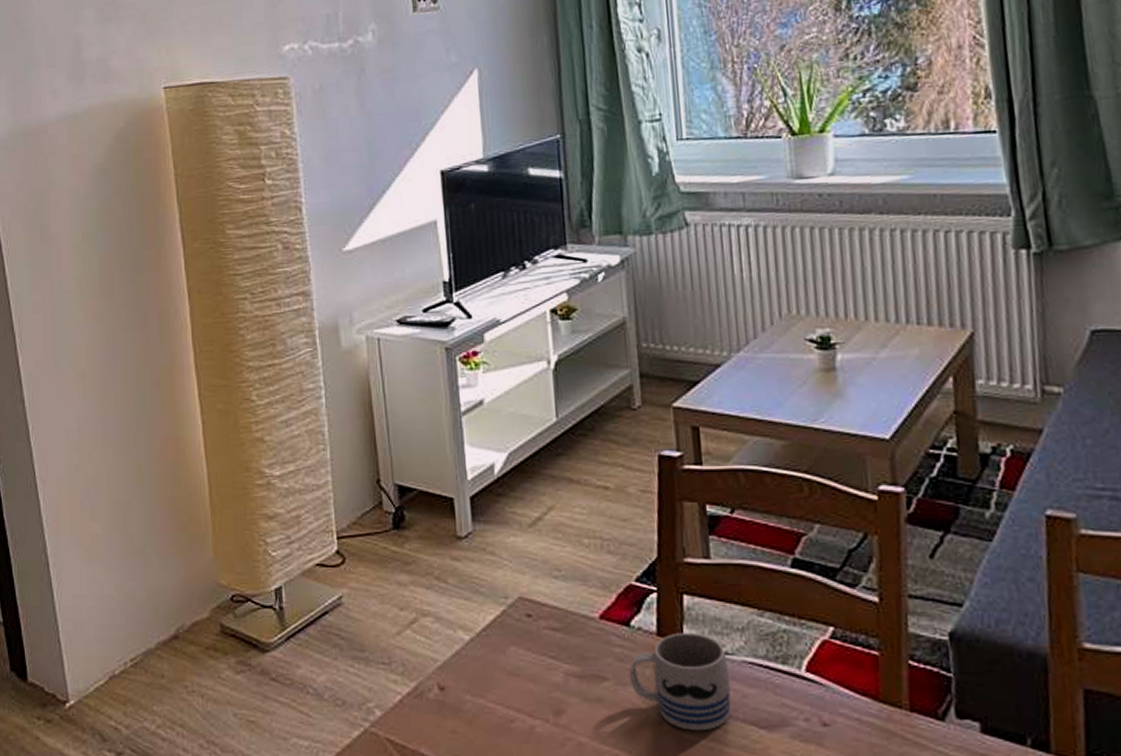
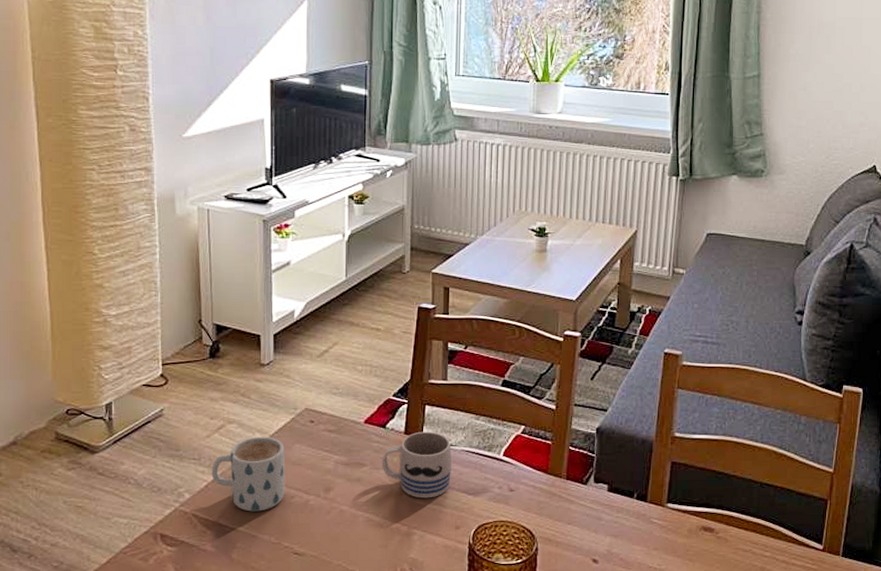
mug: none [405,634,502,739] -> present [211,436,285,512]

